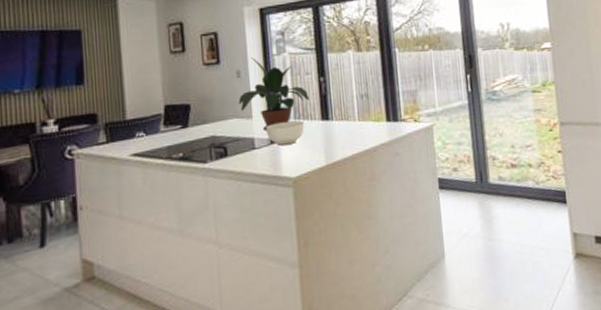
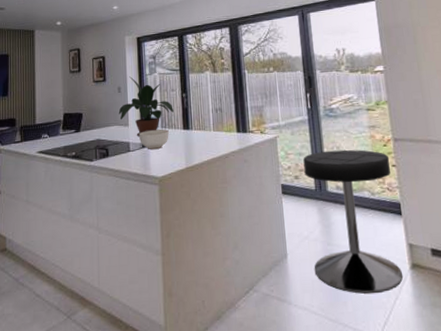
bar stool: none [462,136,566,289] -> present [303,149,403,294]

